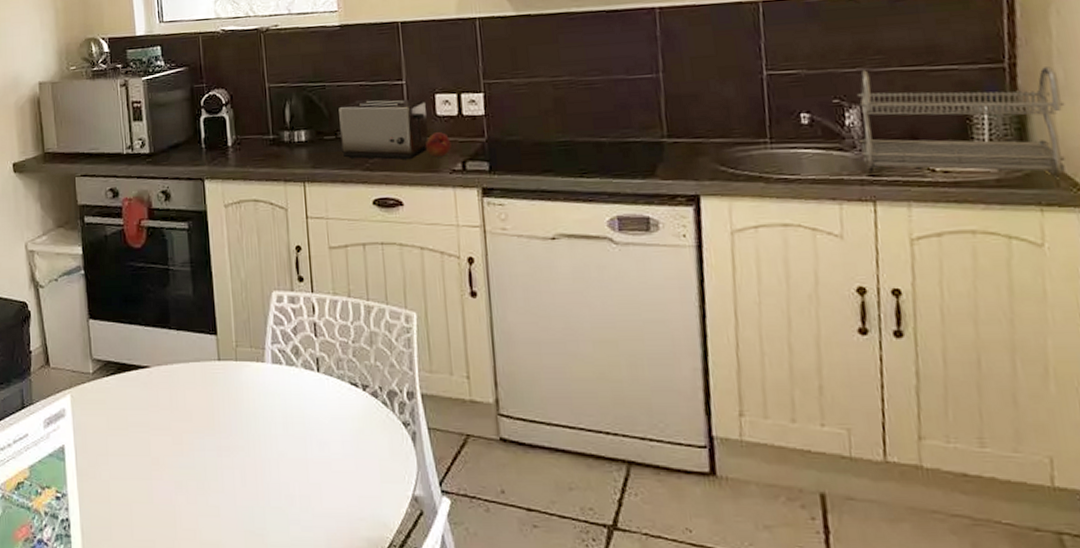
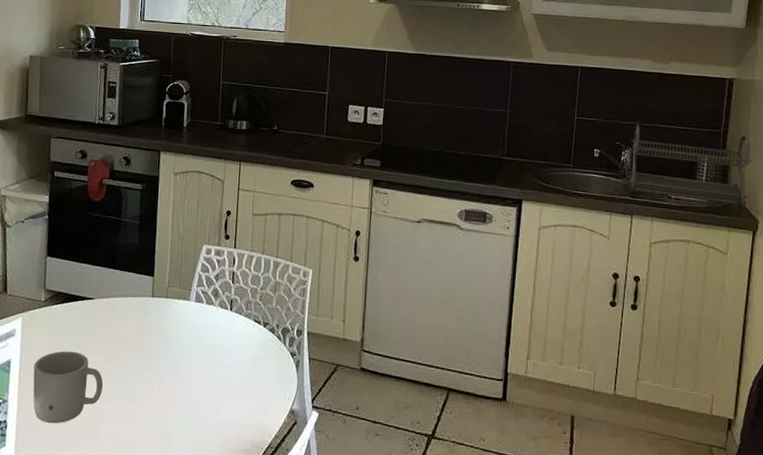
mug: none [91,432,174,521] -> present [33,351,103,424]
toaster: present [337,99,429,161] -> none [272,102,341,153]
fruit: present [425,132,452,157] -> none [336,134,356,153]

